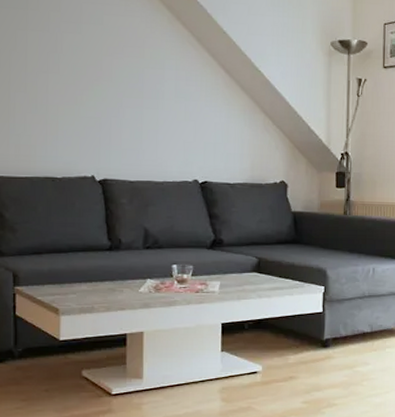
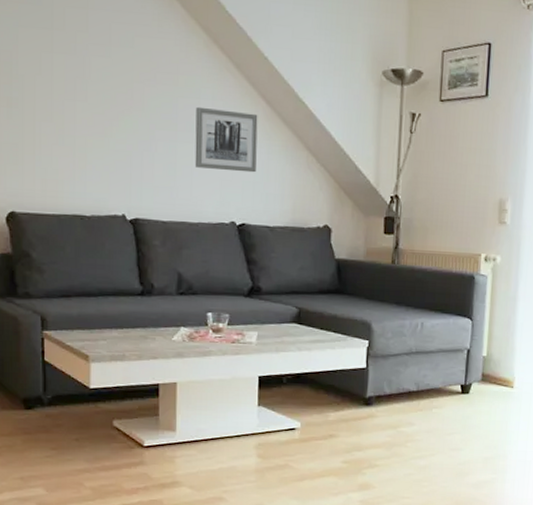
wall art: none [160,76,218,135] -> present [194,106,258,173]

